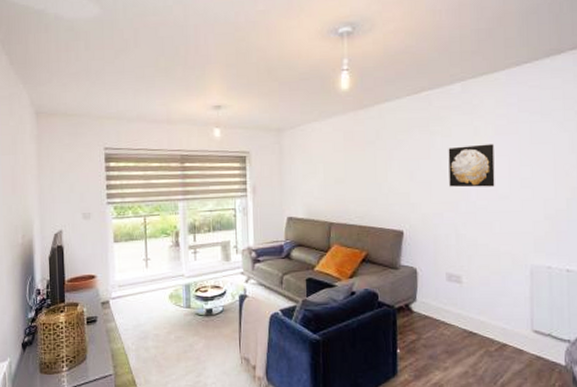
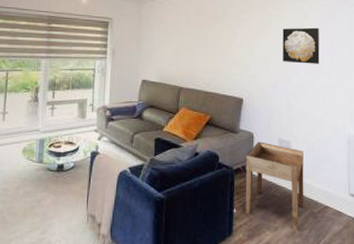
side table: none [409,277,478,371] -> present [245,141,304,232]

